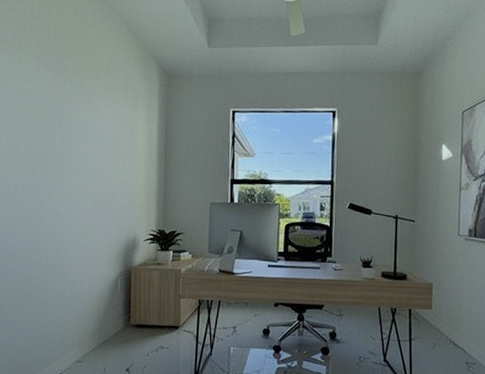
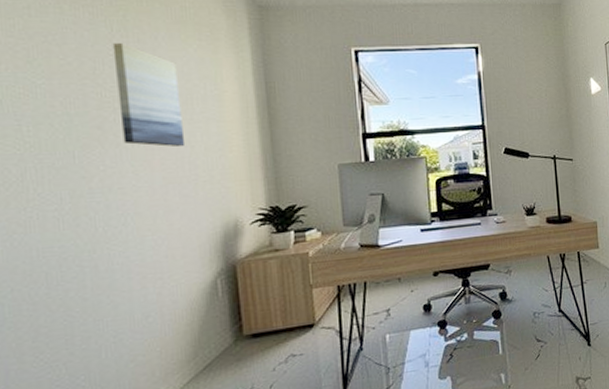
wall art: none [72,101,110,177] -> present [112,43,186,147]

